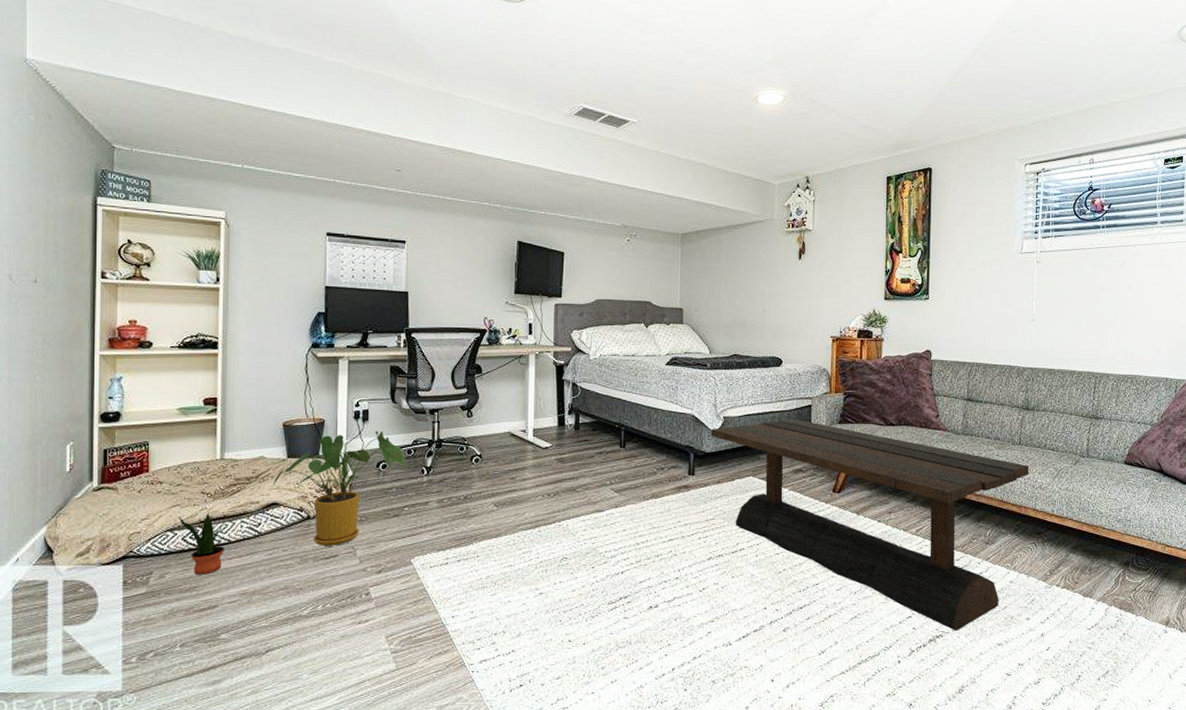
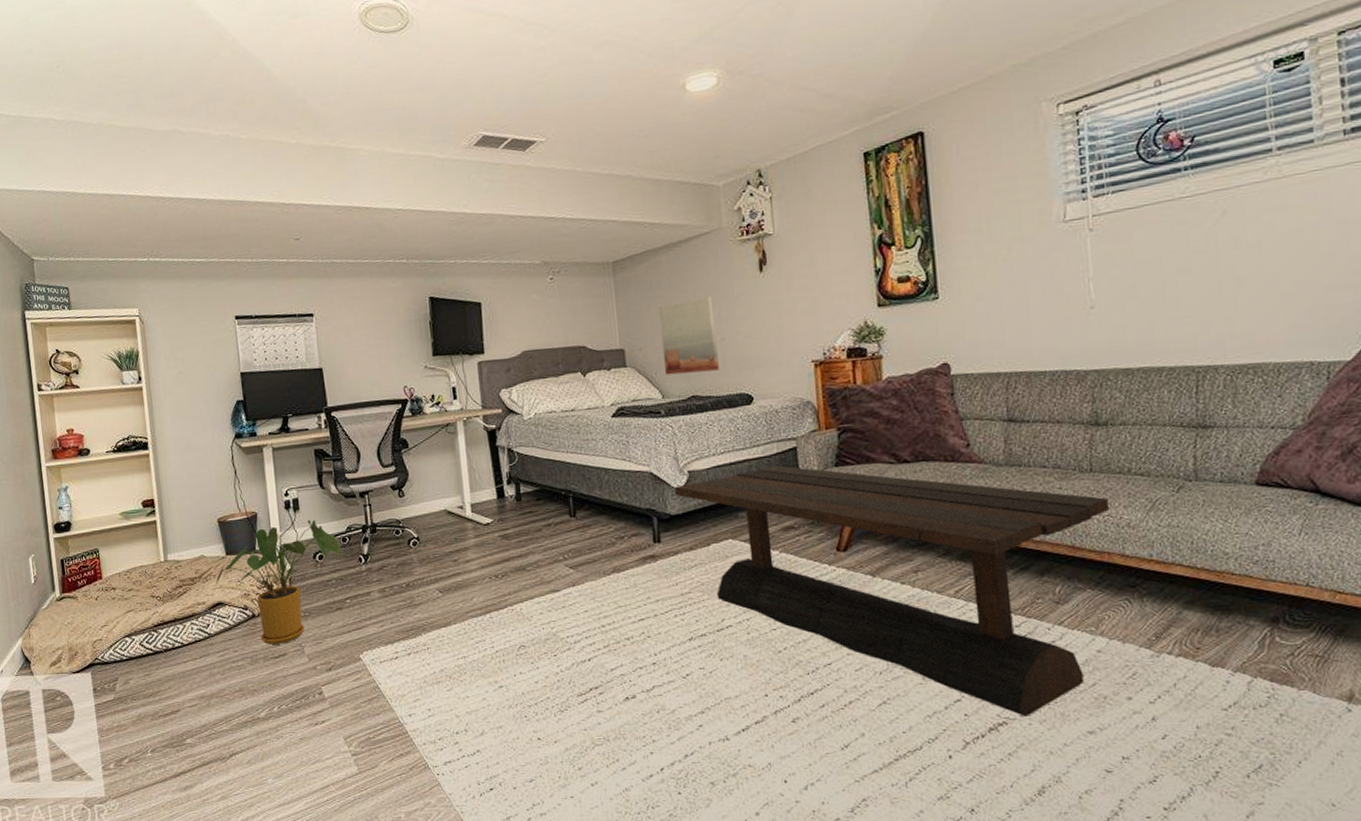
potted plant: present [179,513,224,575] -> none [134,617,179,680]
wall art: none [714,274,759,335] -> present [658,296,719,375]

